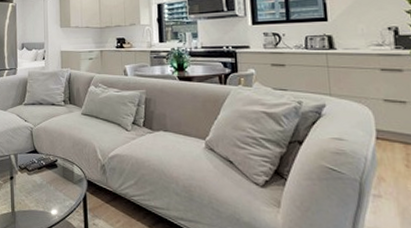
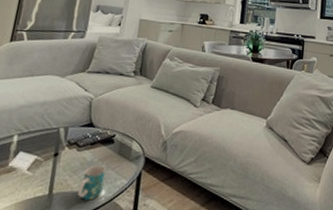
mug: none [34,187,55,219] -> present [77,165,106,201]

